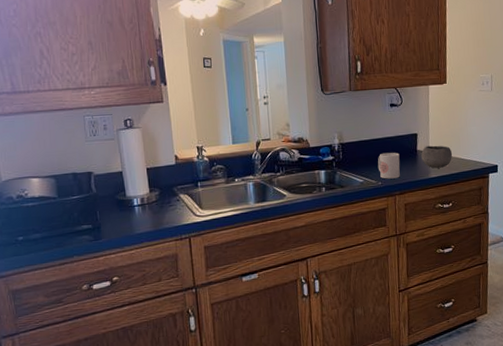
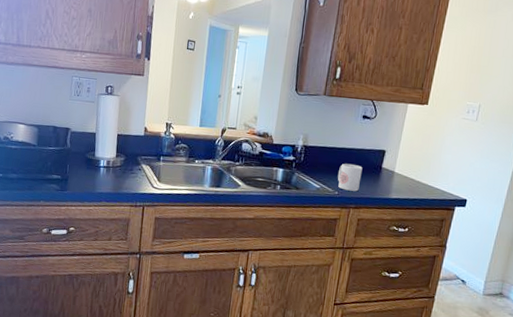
bowl: present [421,145,453,169] -> none [385,165,420,191]

